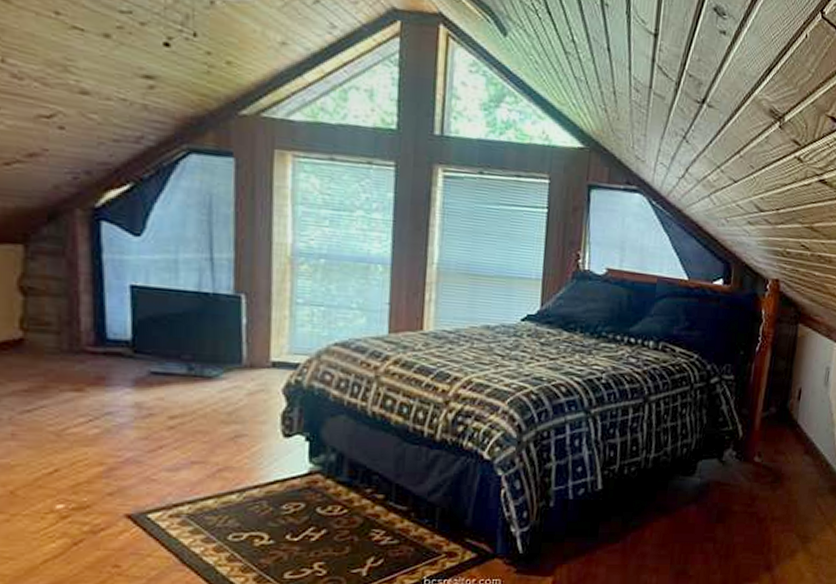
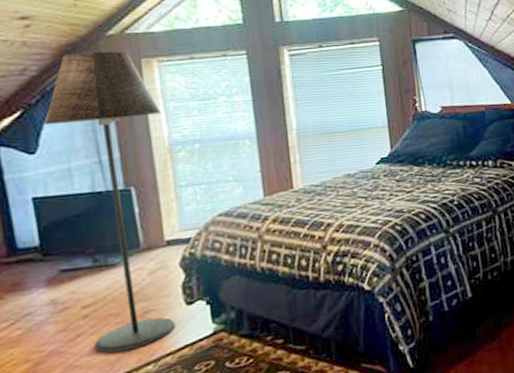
floor lamp: none [155,128,288,474] -> present [44,51,175,354]

